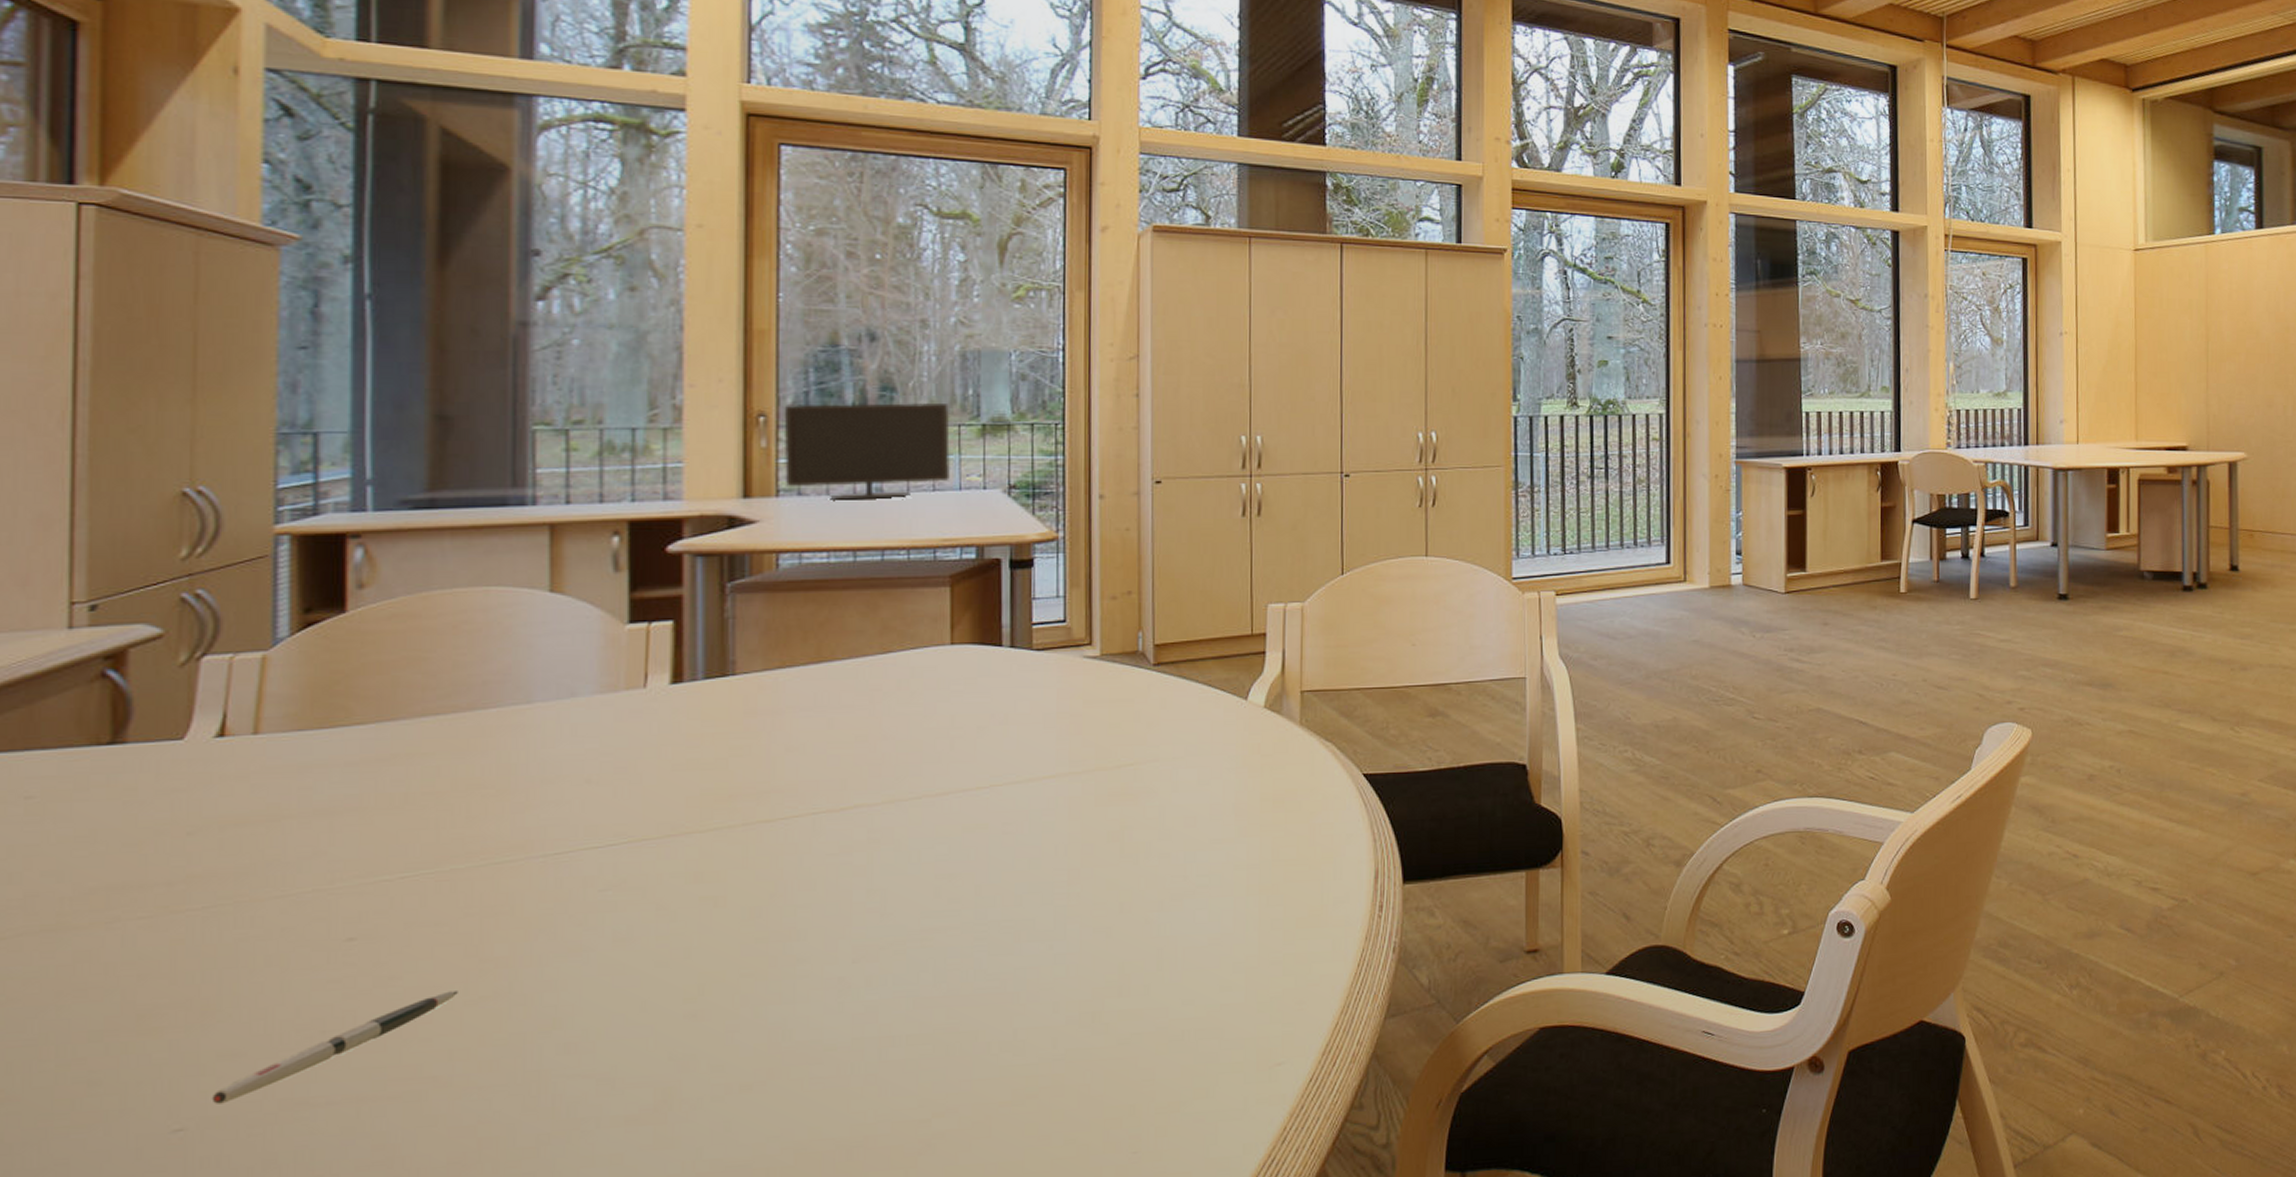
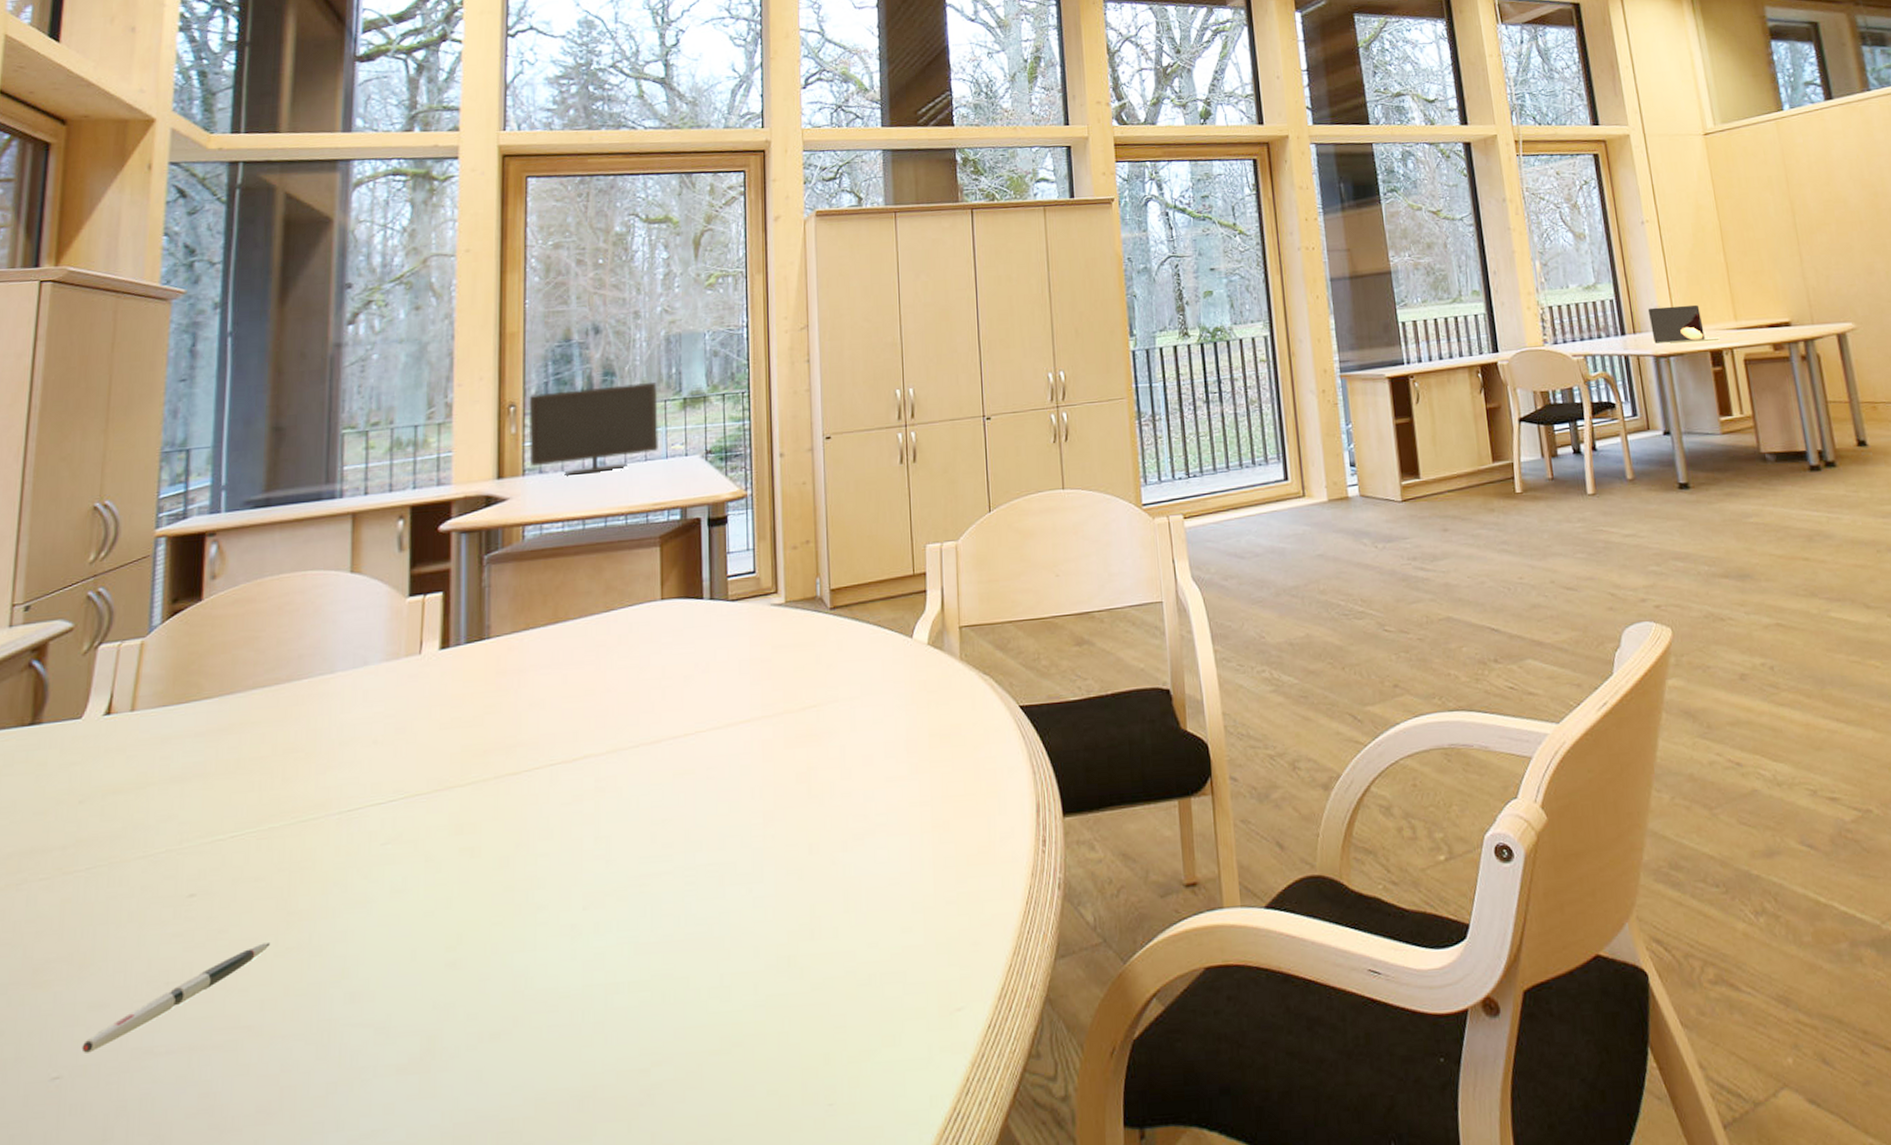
laptop: none [2053,420,2118,459] -> present [1647,305,1720,345]

